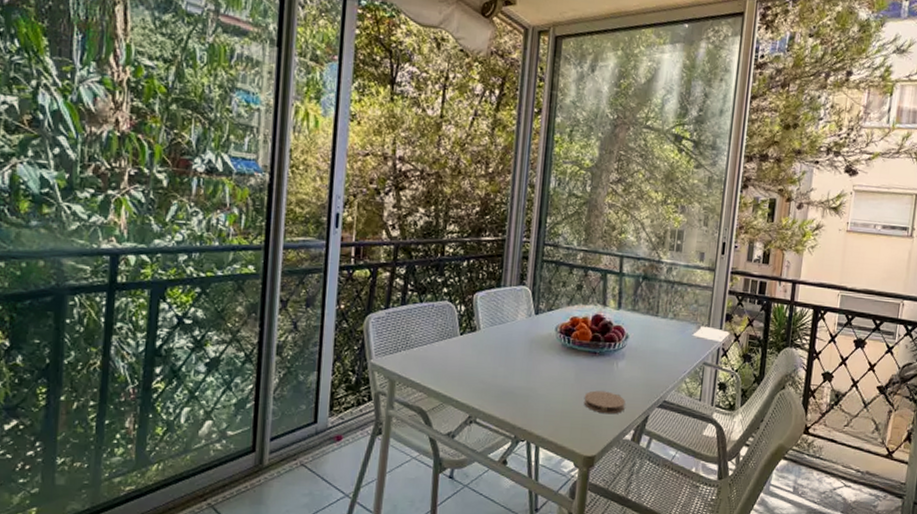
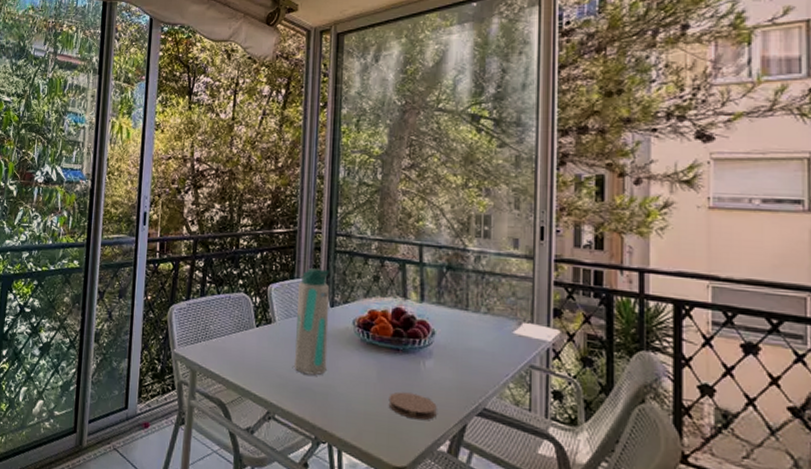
water bottle: none [496,277,536,380] -> present [293,268,330,375]

